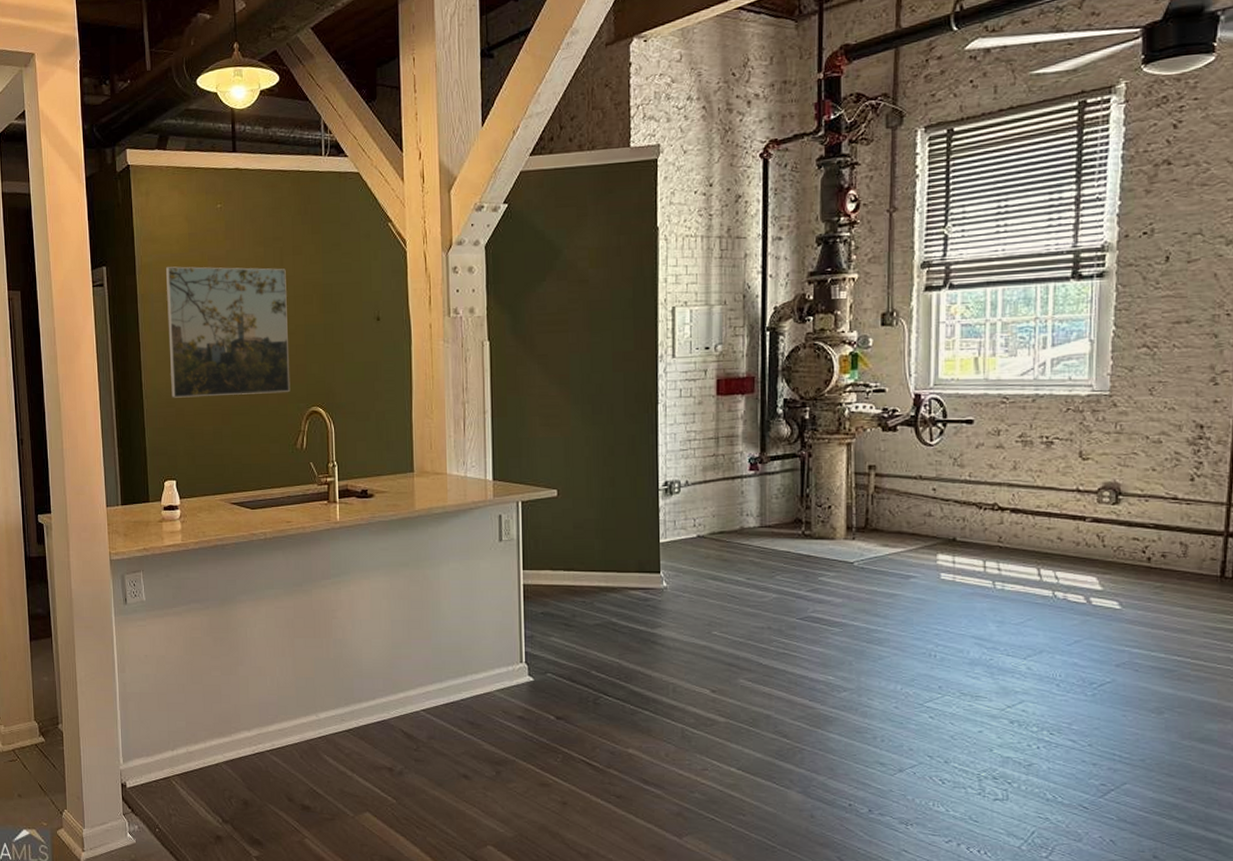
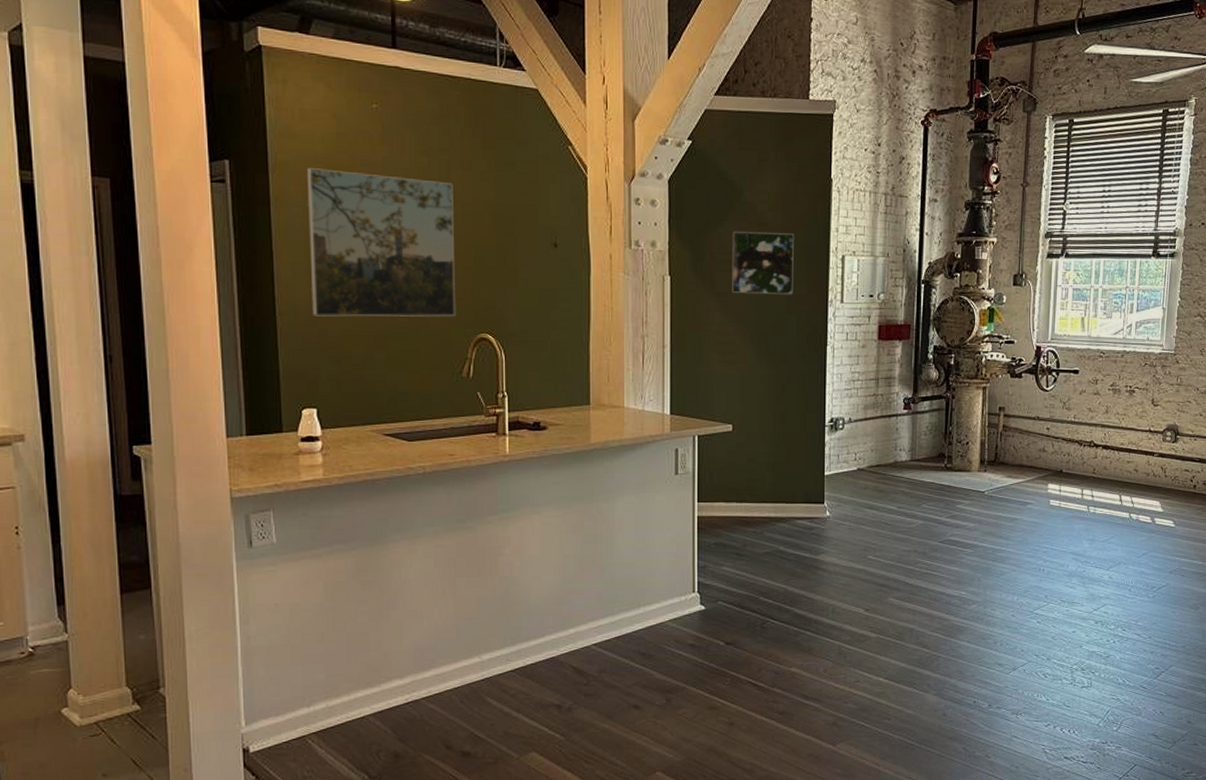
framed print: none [552,288,619,354] -> present [732,230,795,295]

